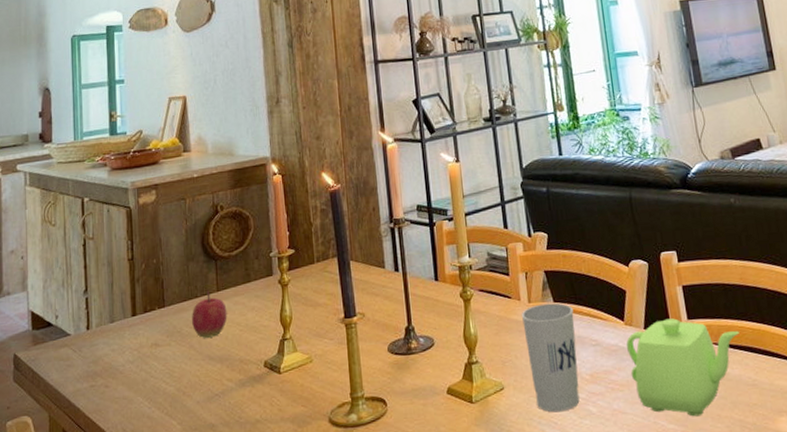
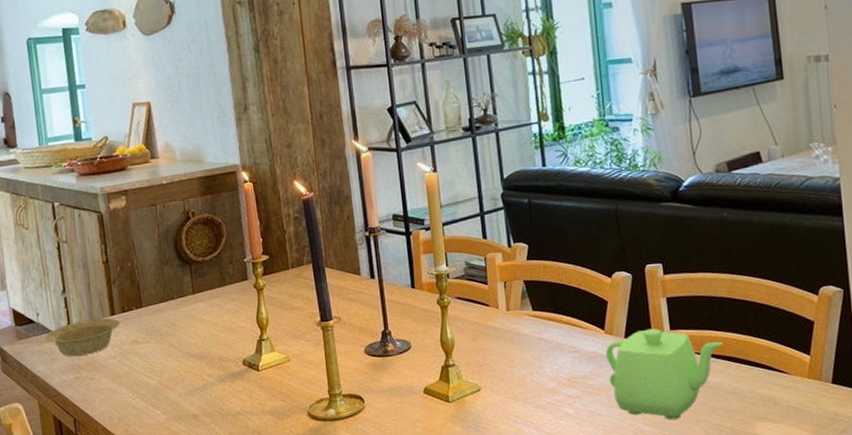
bowl: none [63,319,141,363] -> present [45,317,121,357]
apple: present [192,290,227,338] -> none [169,292,205,337]
cup: present [521,302,580,413] -> none [499,311,556,413]

